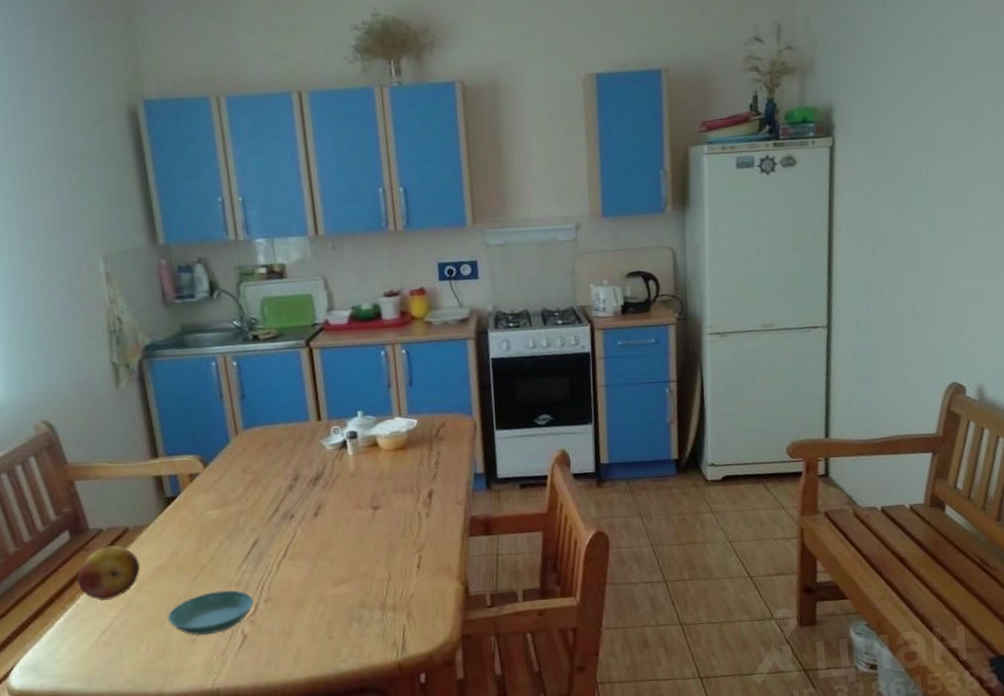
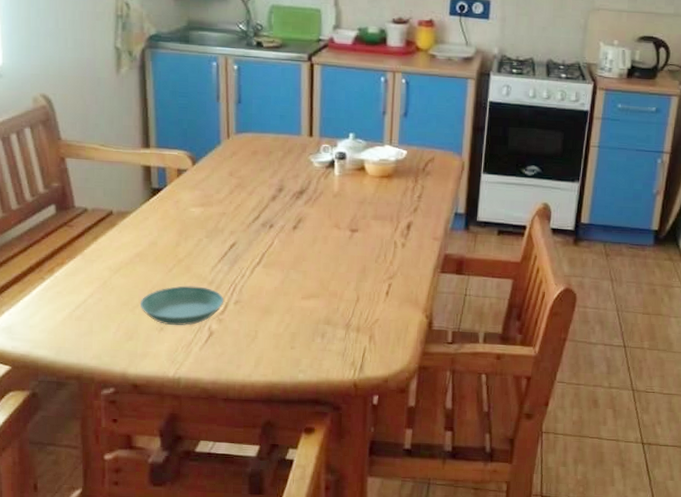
fruit: present [77,545,141,602] -> none [58,225,120,278]

